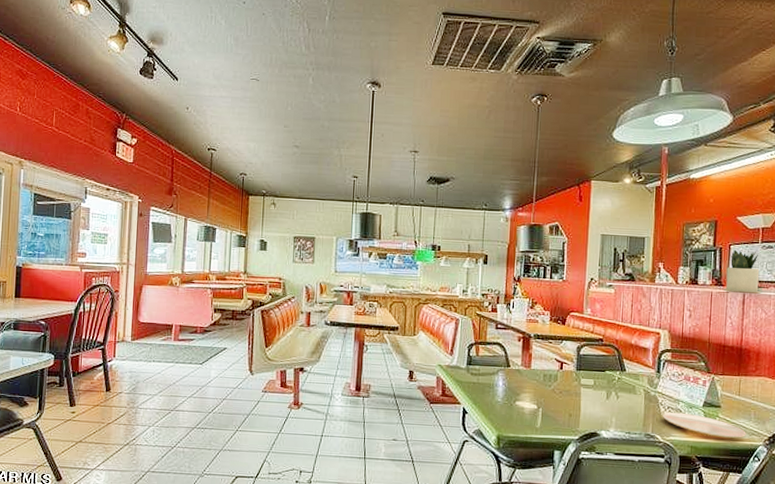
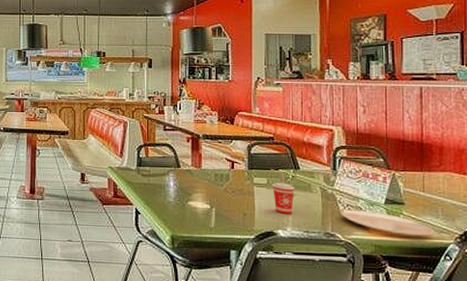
beverage cup: none [598,370,620,415] -> present [270,169,295,214]
planter: present [723,249,761,295] -> none [398,42,439,88]

